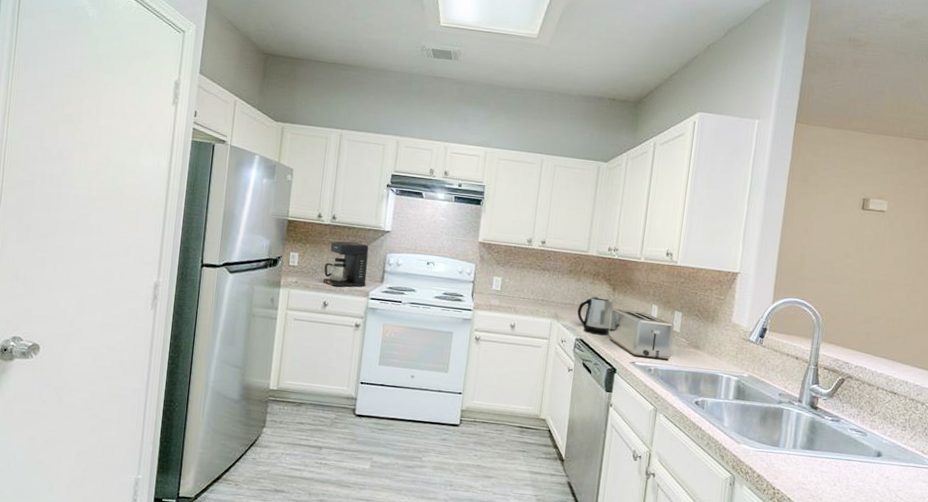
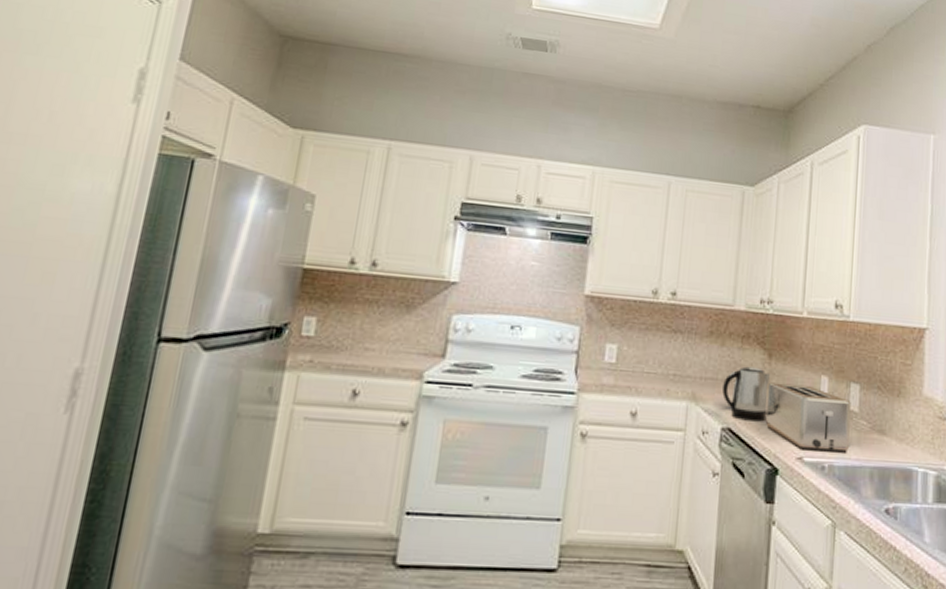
coffee maker: present [323,241,369,288] -> none [353,298,426,368]

